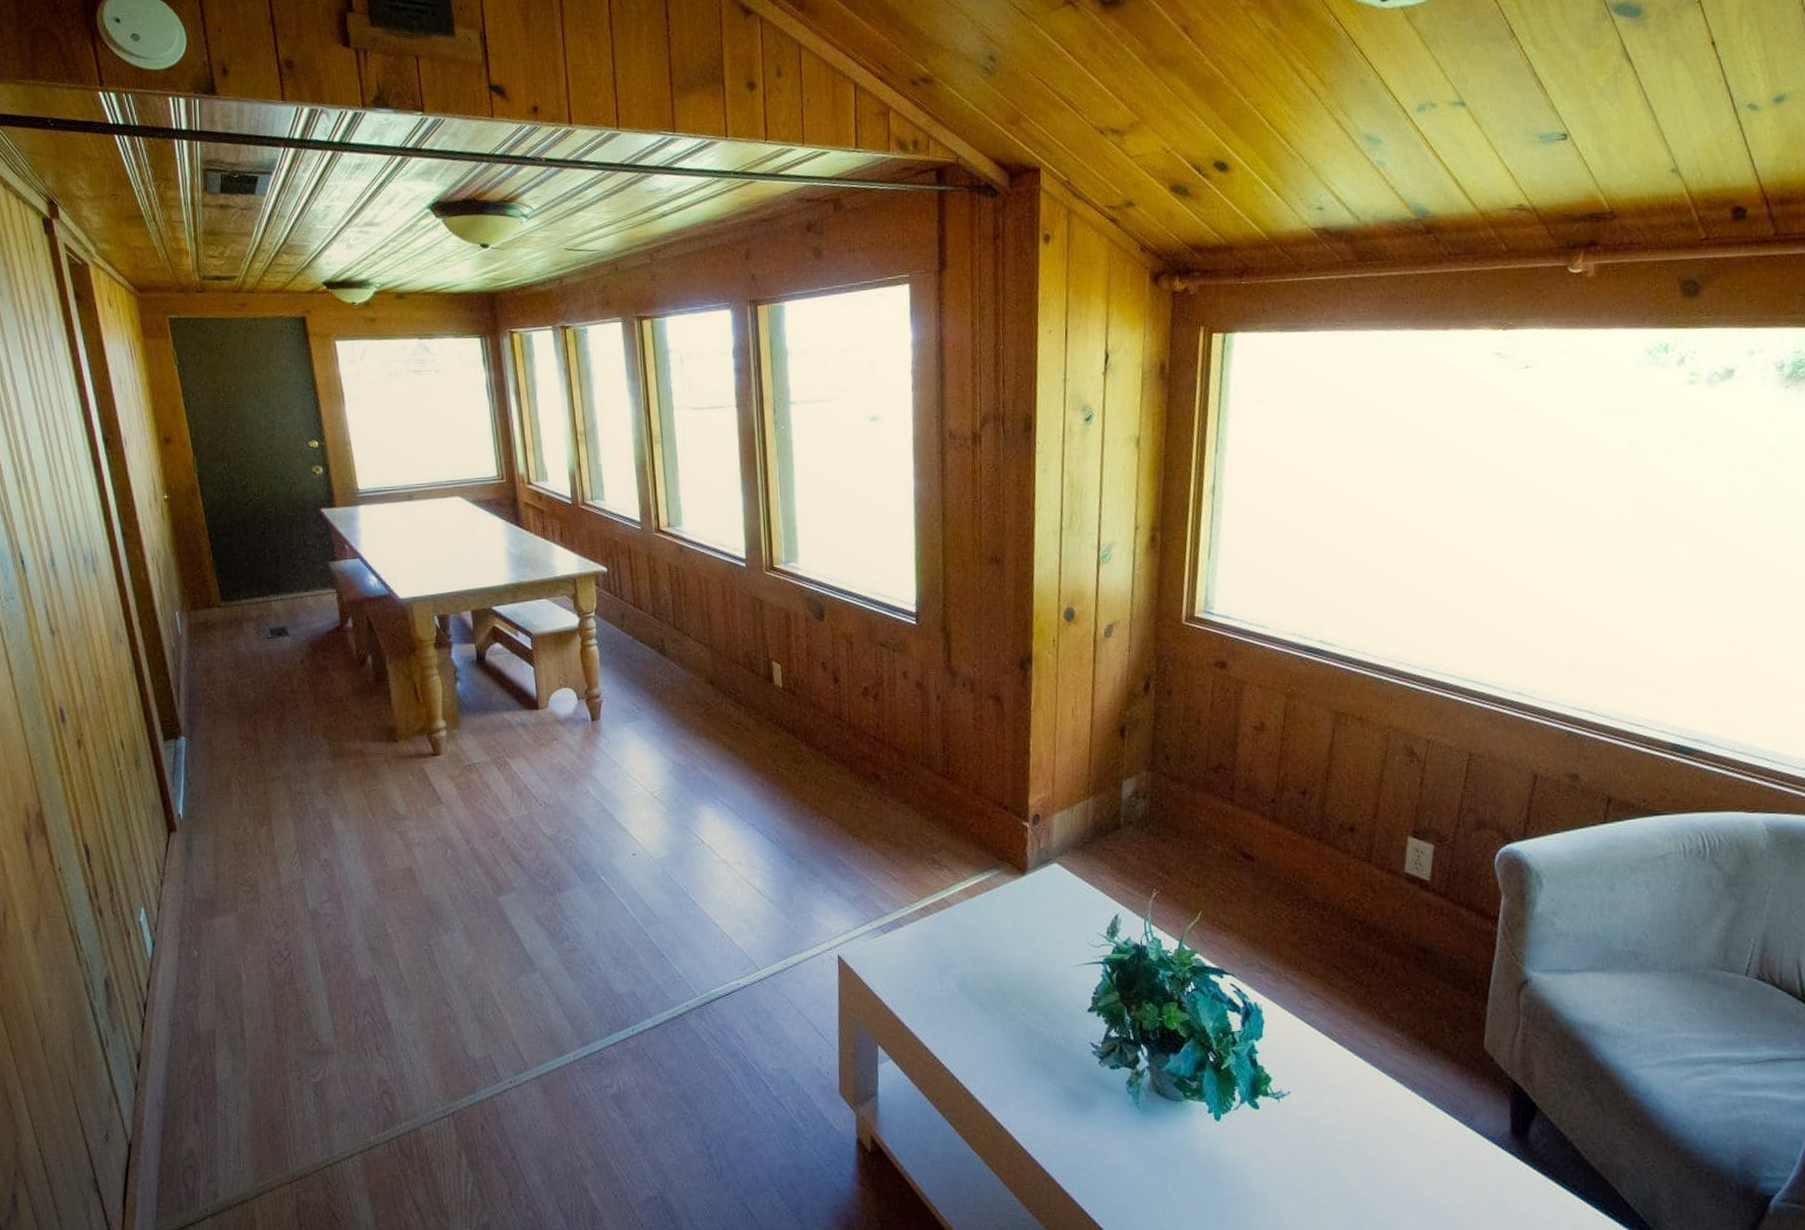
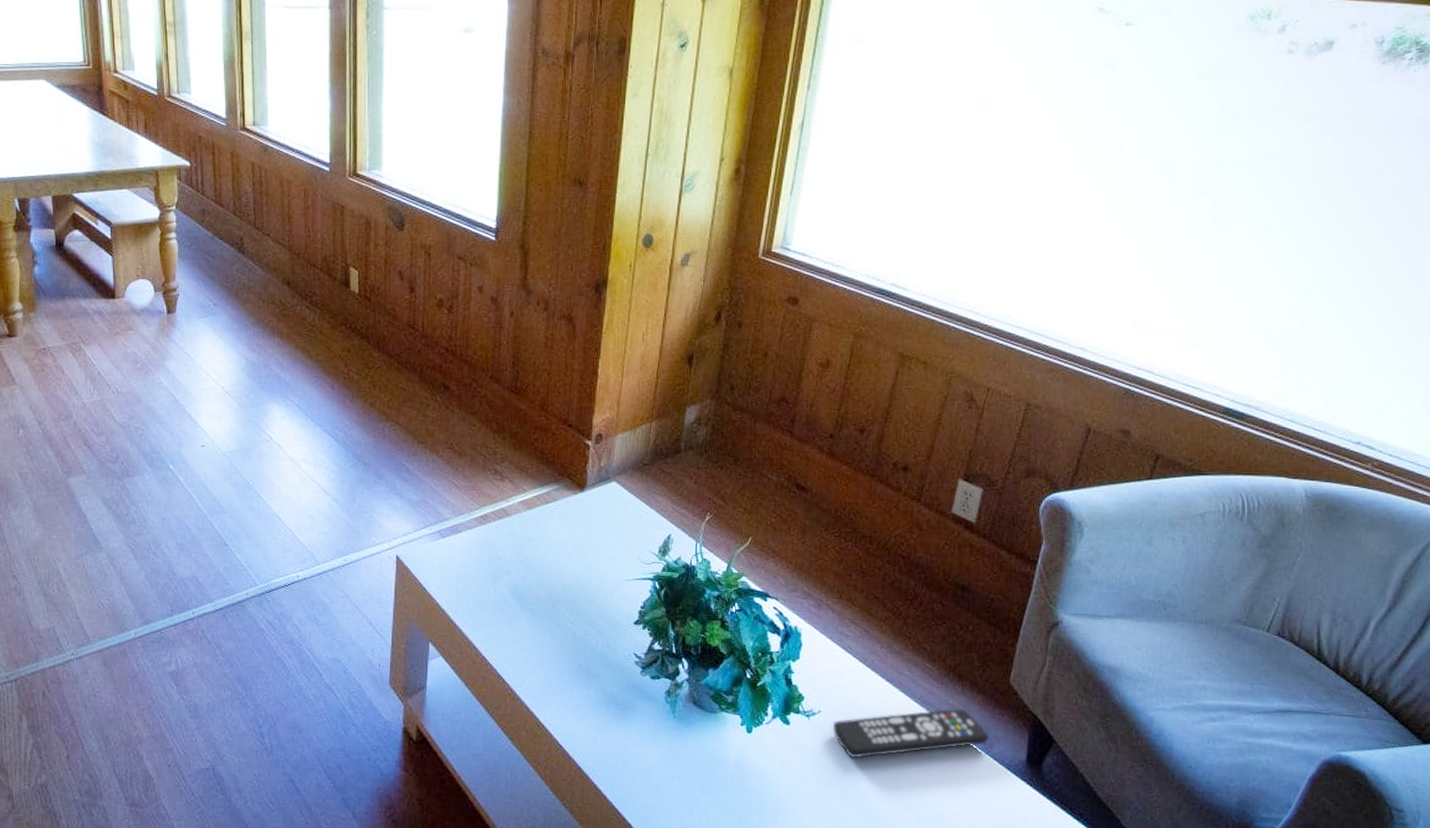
remote control: none [1304,1078,1470,1141] -> present [832,708,990,758]

